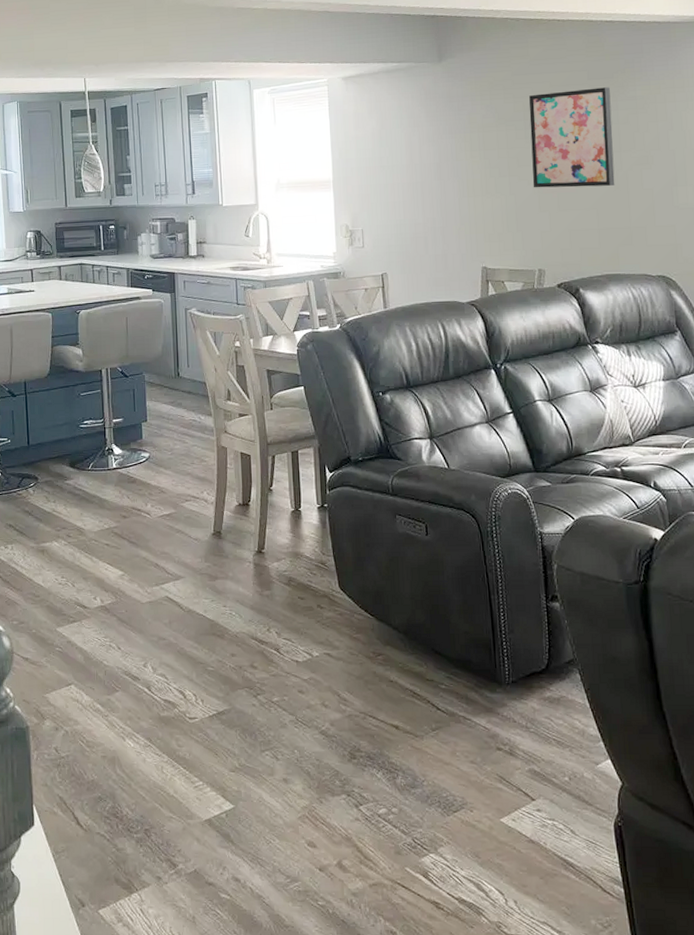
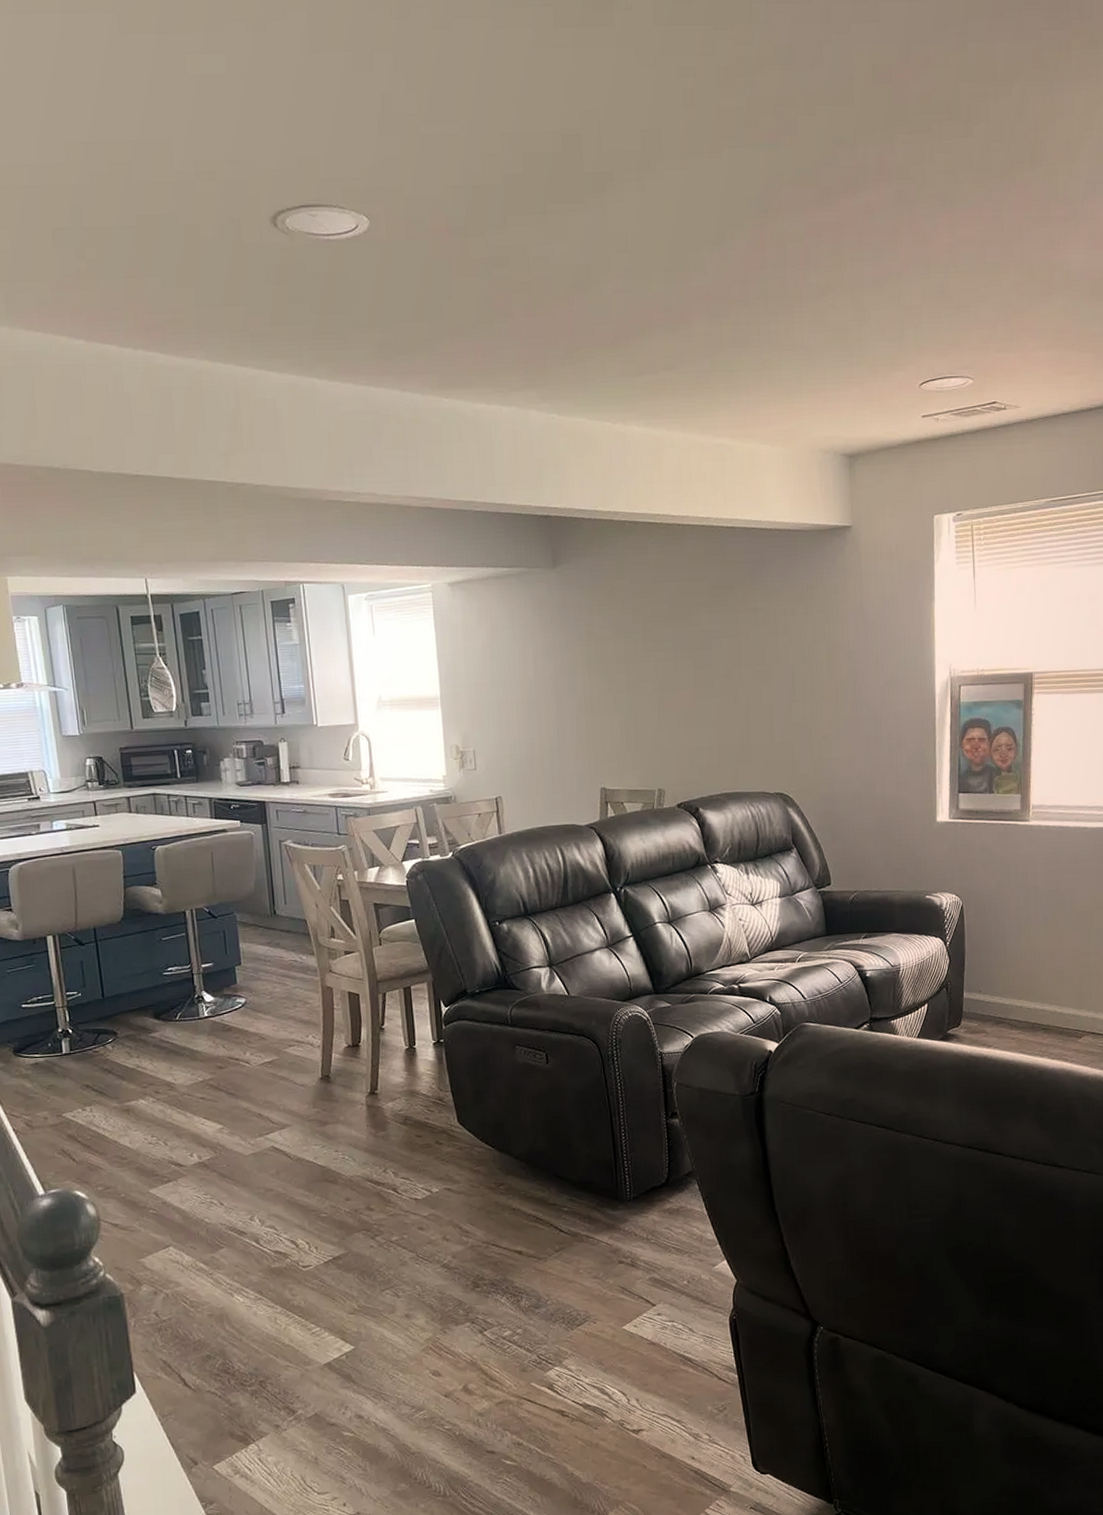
wall art: present [529,87,615,188] -> none [648,598,735,705]

